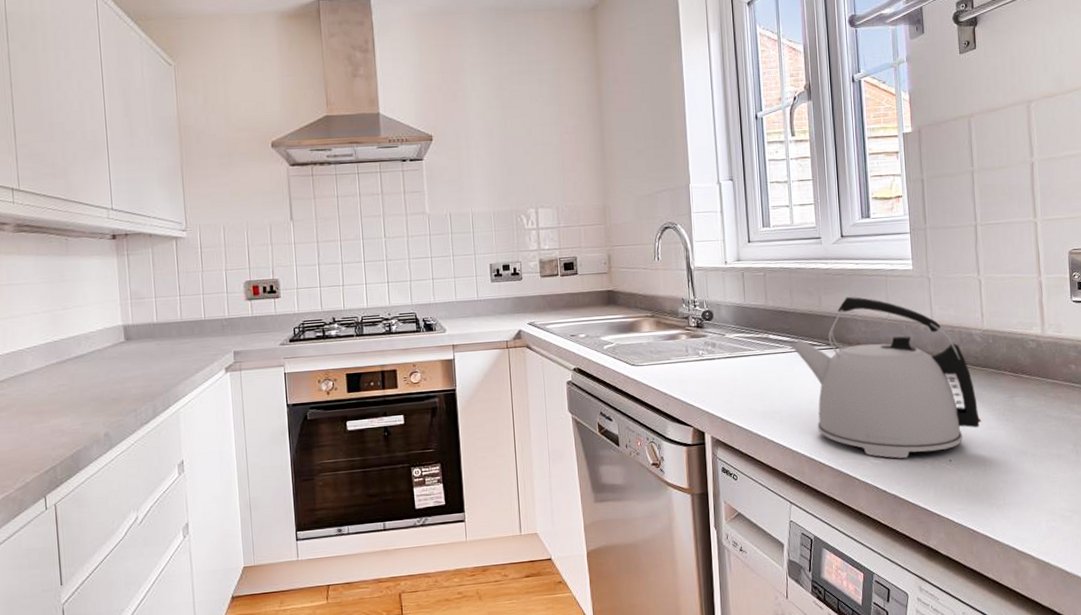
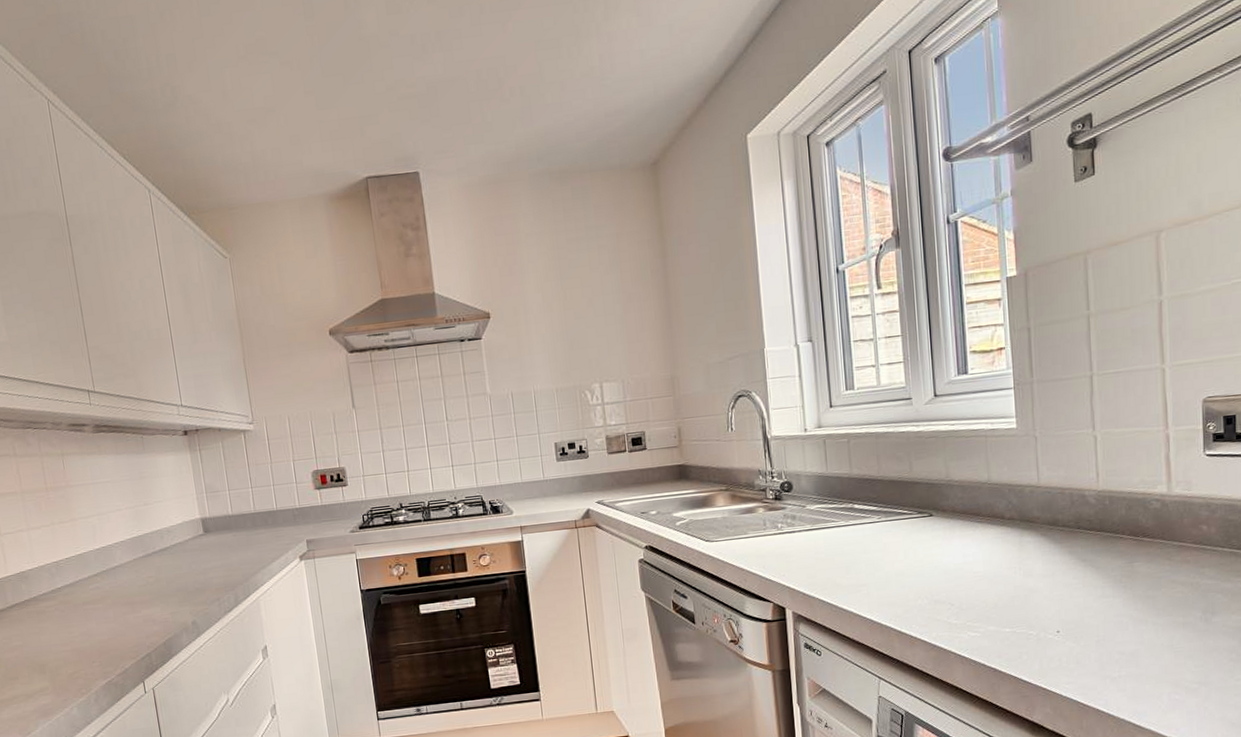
kettle: present [788,296,982,459] -> none [876,460,1095,631]

